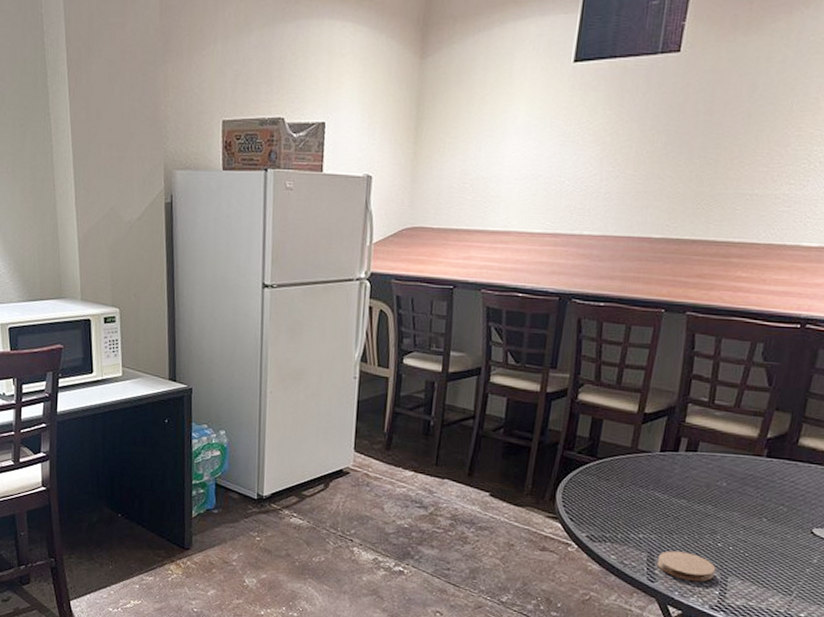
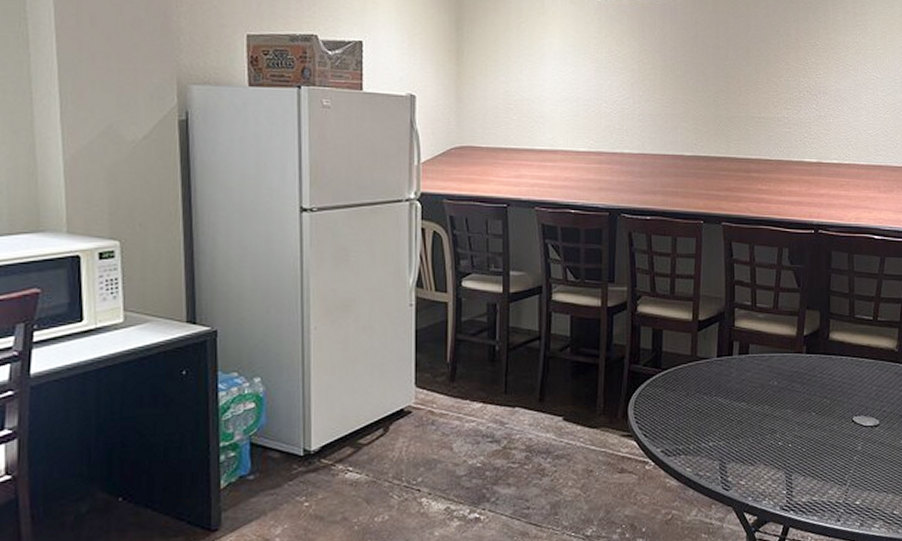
coaster: present [656,550,716,582] -> none [728,455,781,484]

